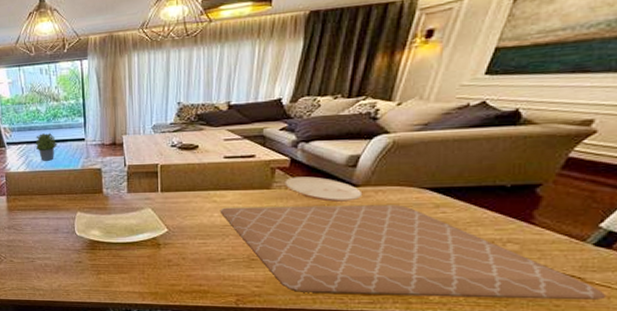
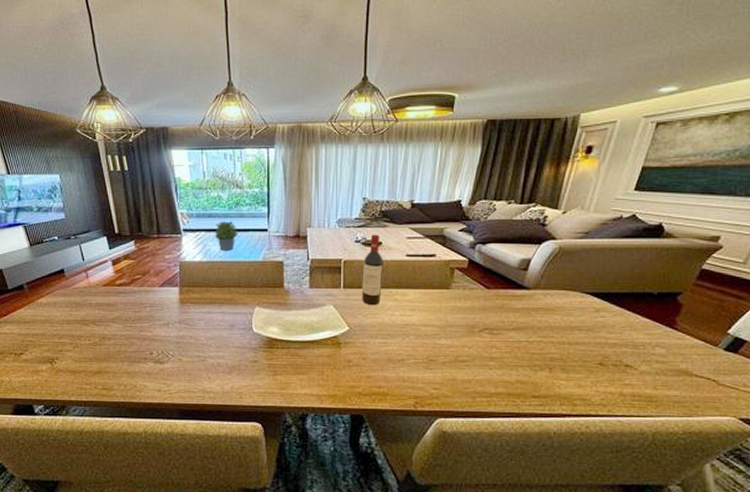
wine bottle: none [179,138,201,208] -> present [362,234,383,306]
placemat: present [221,205,607,300] -> none [402,306,736,401]
plate: present [285,176,363,202] -> none [463,278,533,304]

